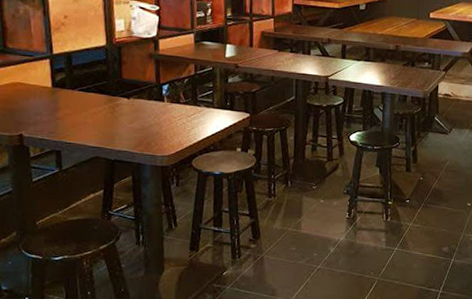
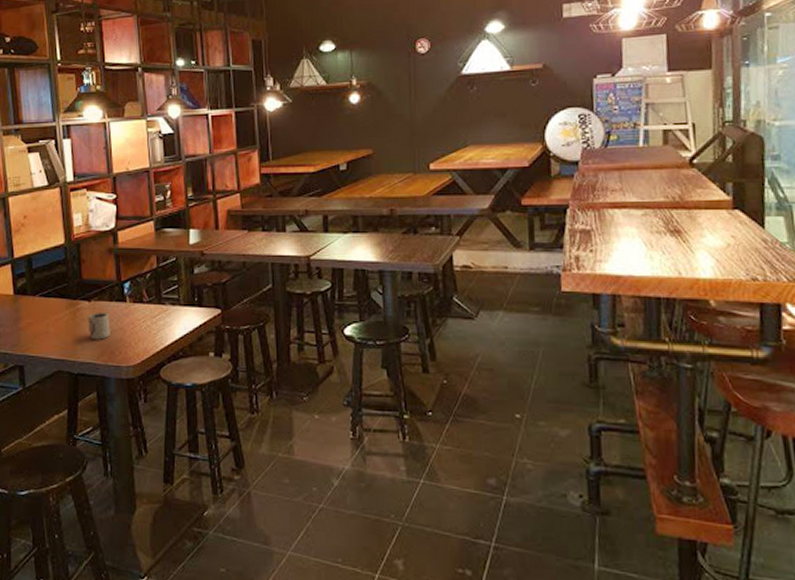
cup: none [126,109,148,132] -> present [88,313,110,340]

